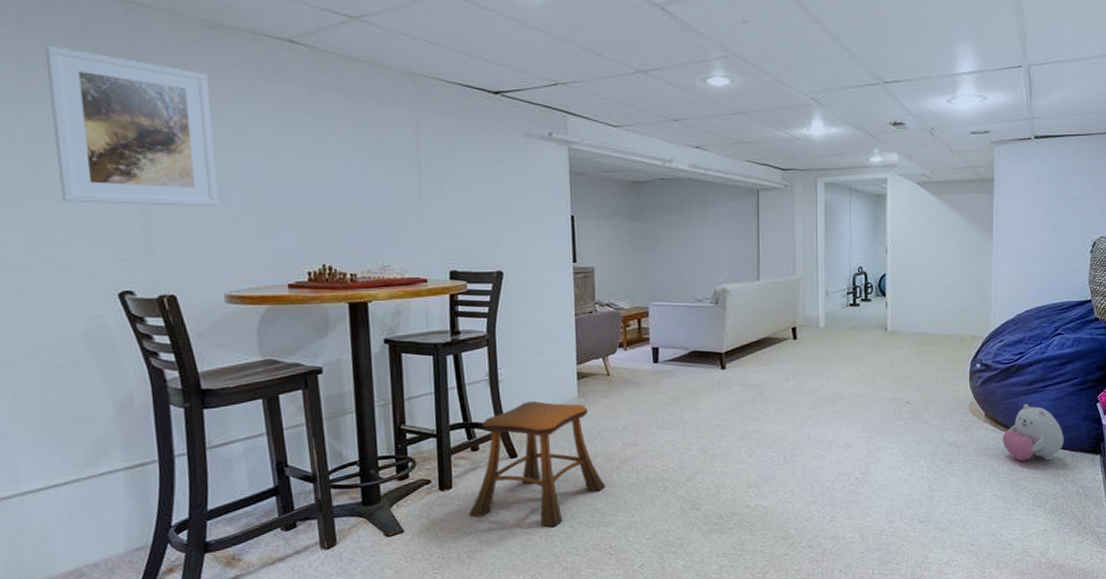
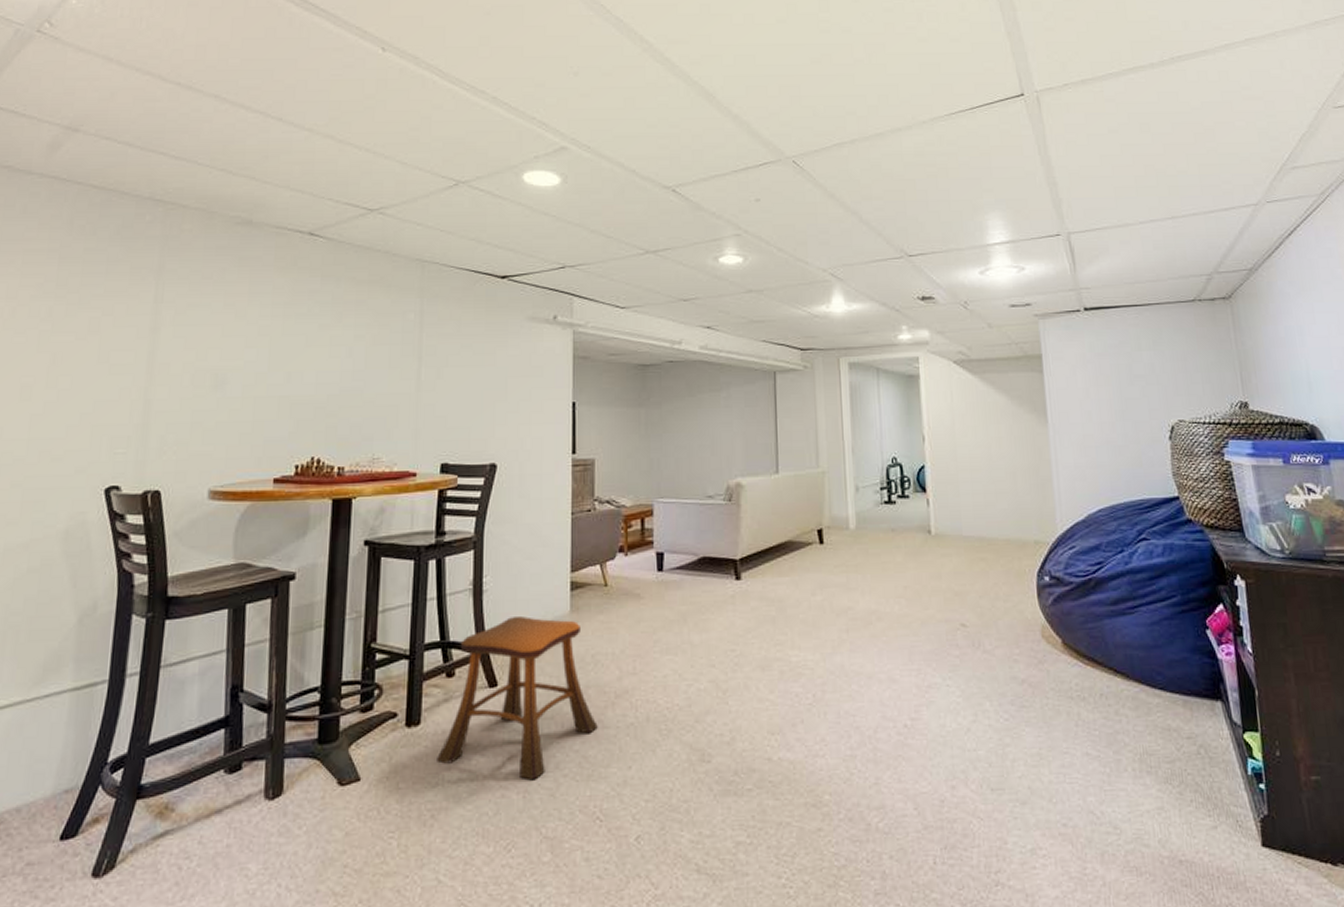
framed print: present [45,45,219,207] -> none [71,244,229,397]
plush toy: present [1003,403,1064,461] -> none [1088,629,1170,708]

